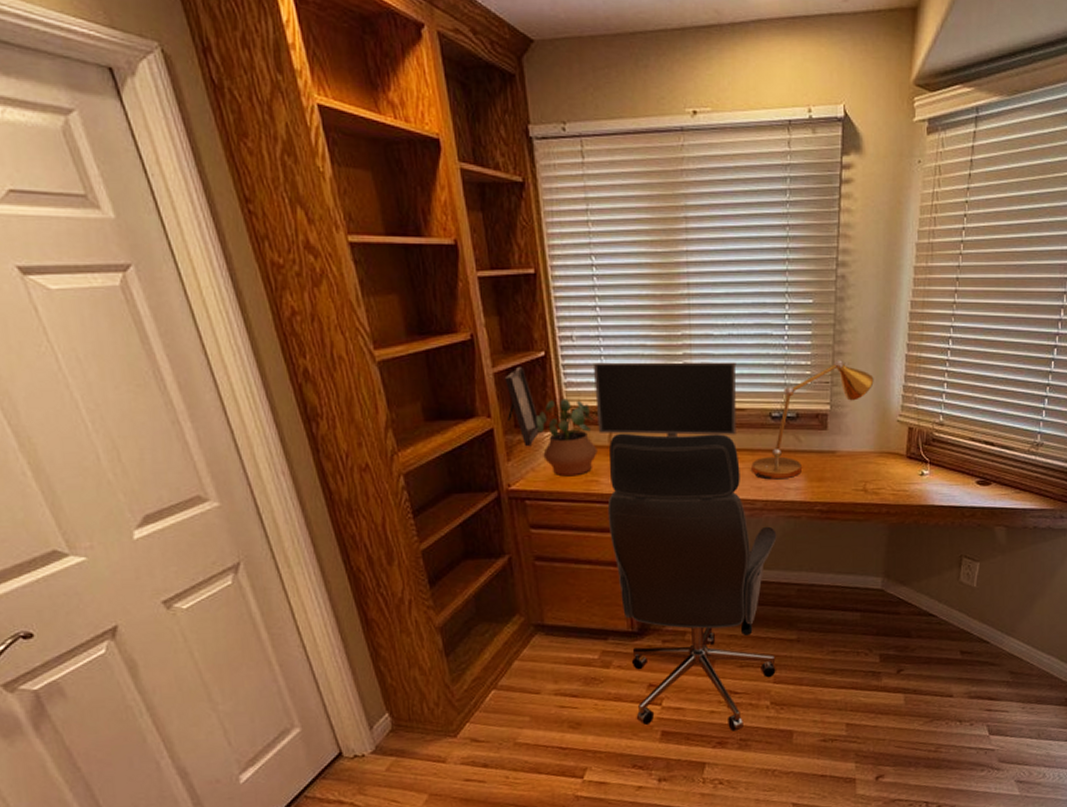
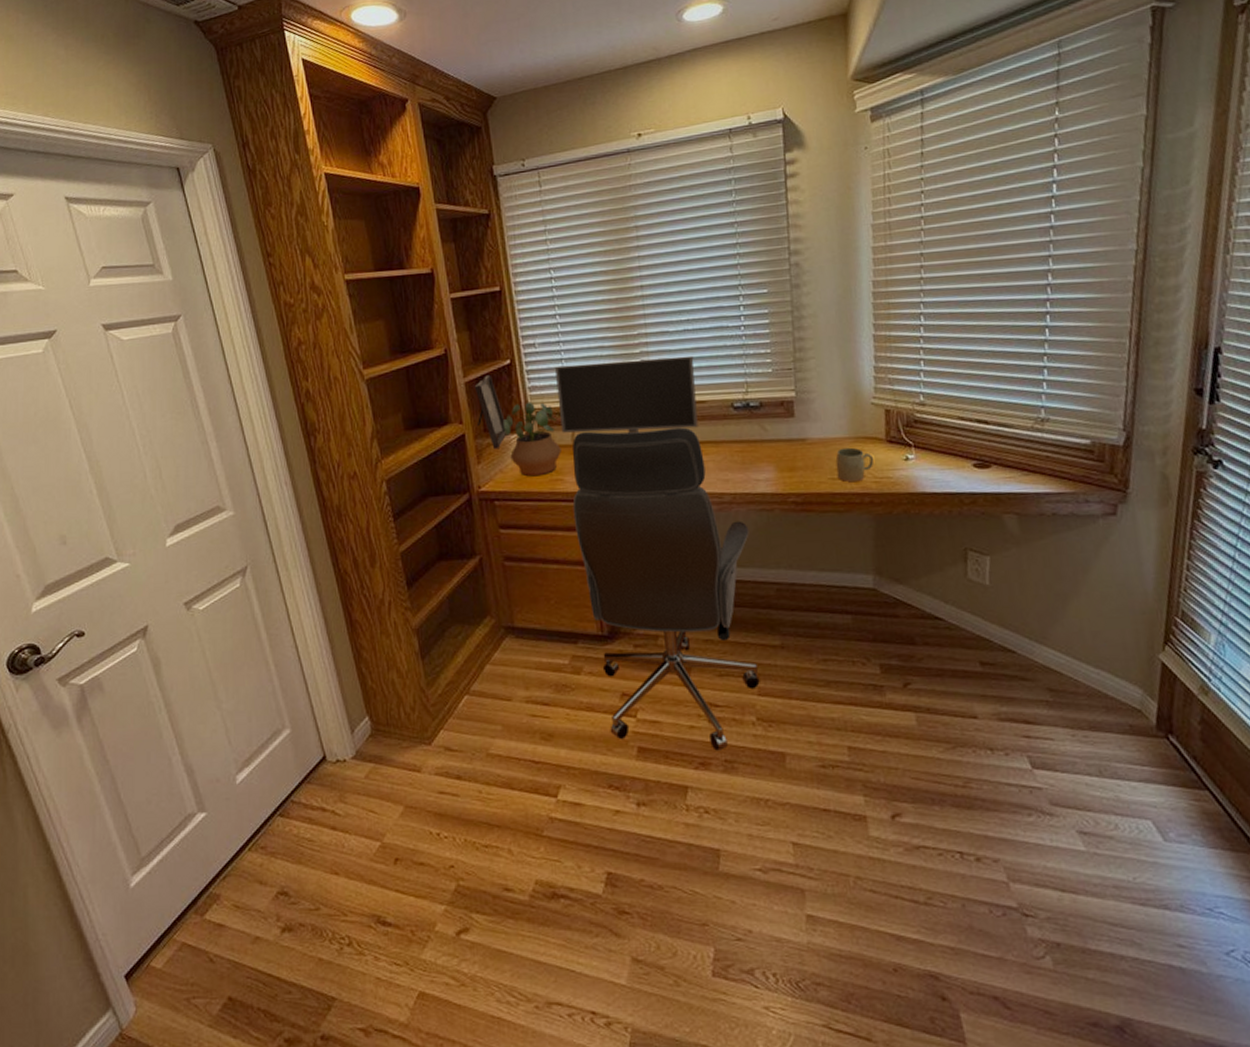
desk lamp: present [751,360,874,480] -> none [716,345,841,472]
mug: none [860,461,894,494] -> present [835,447,875,483]

